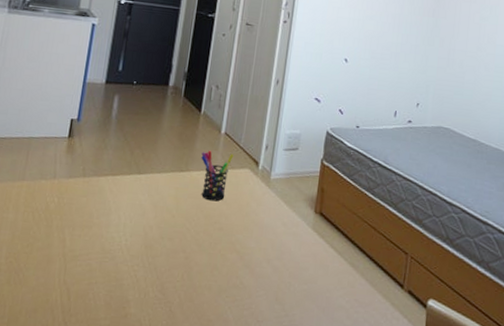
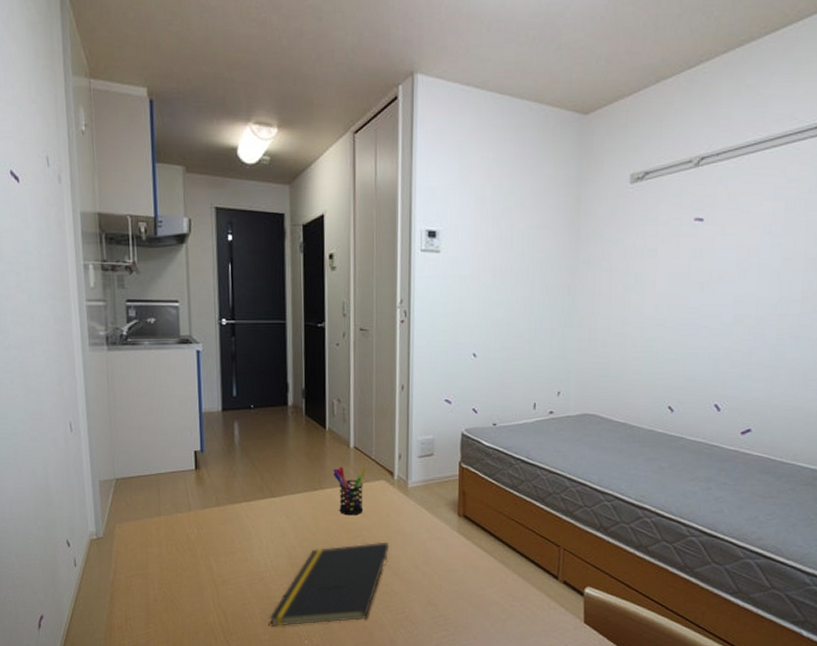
notepad: none [113,230,245,313] -> present [269,541,390,626]

